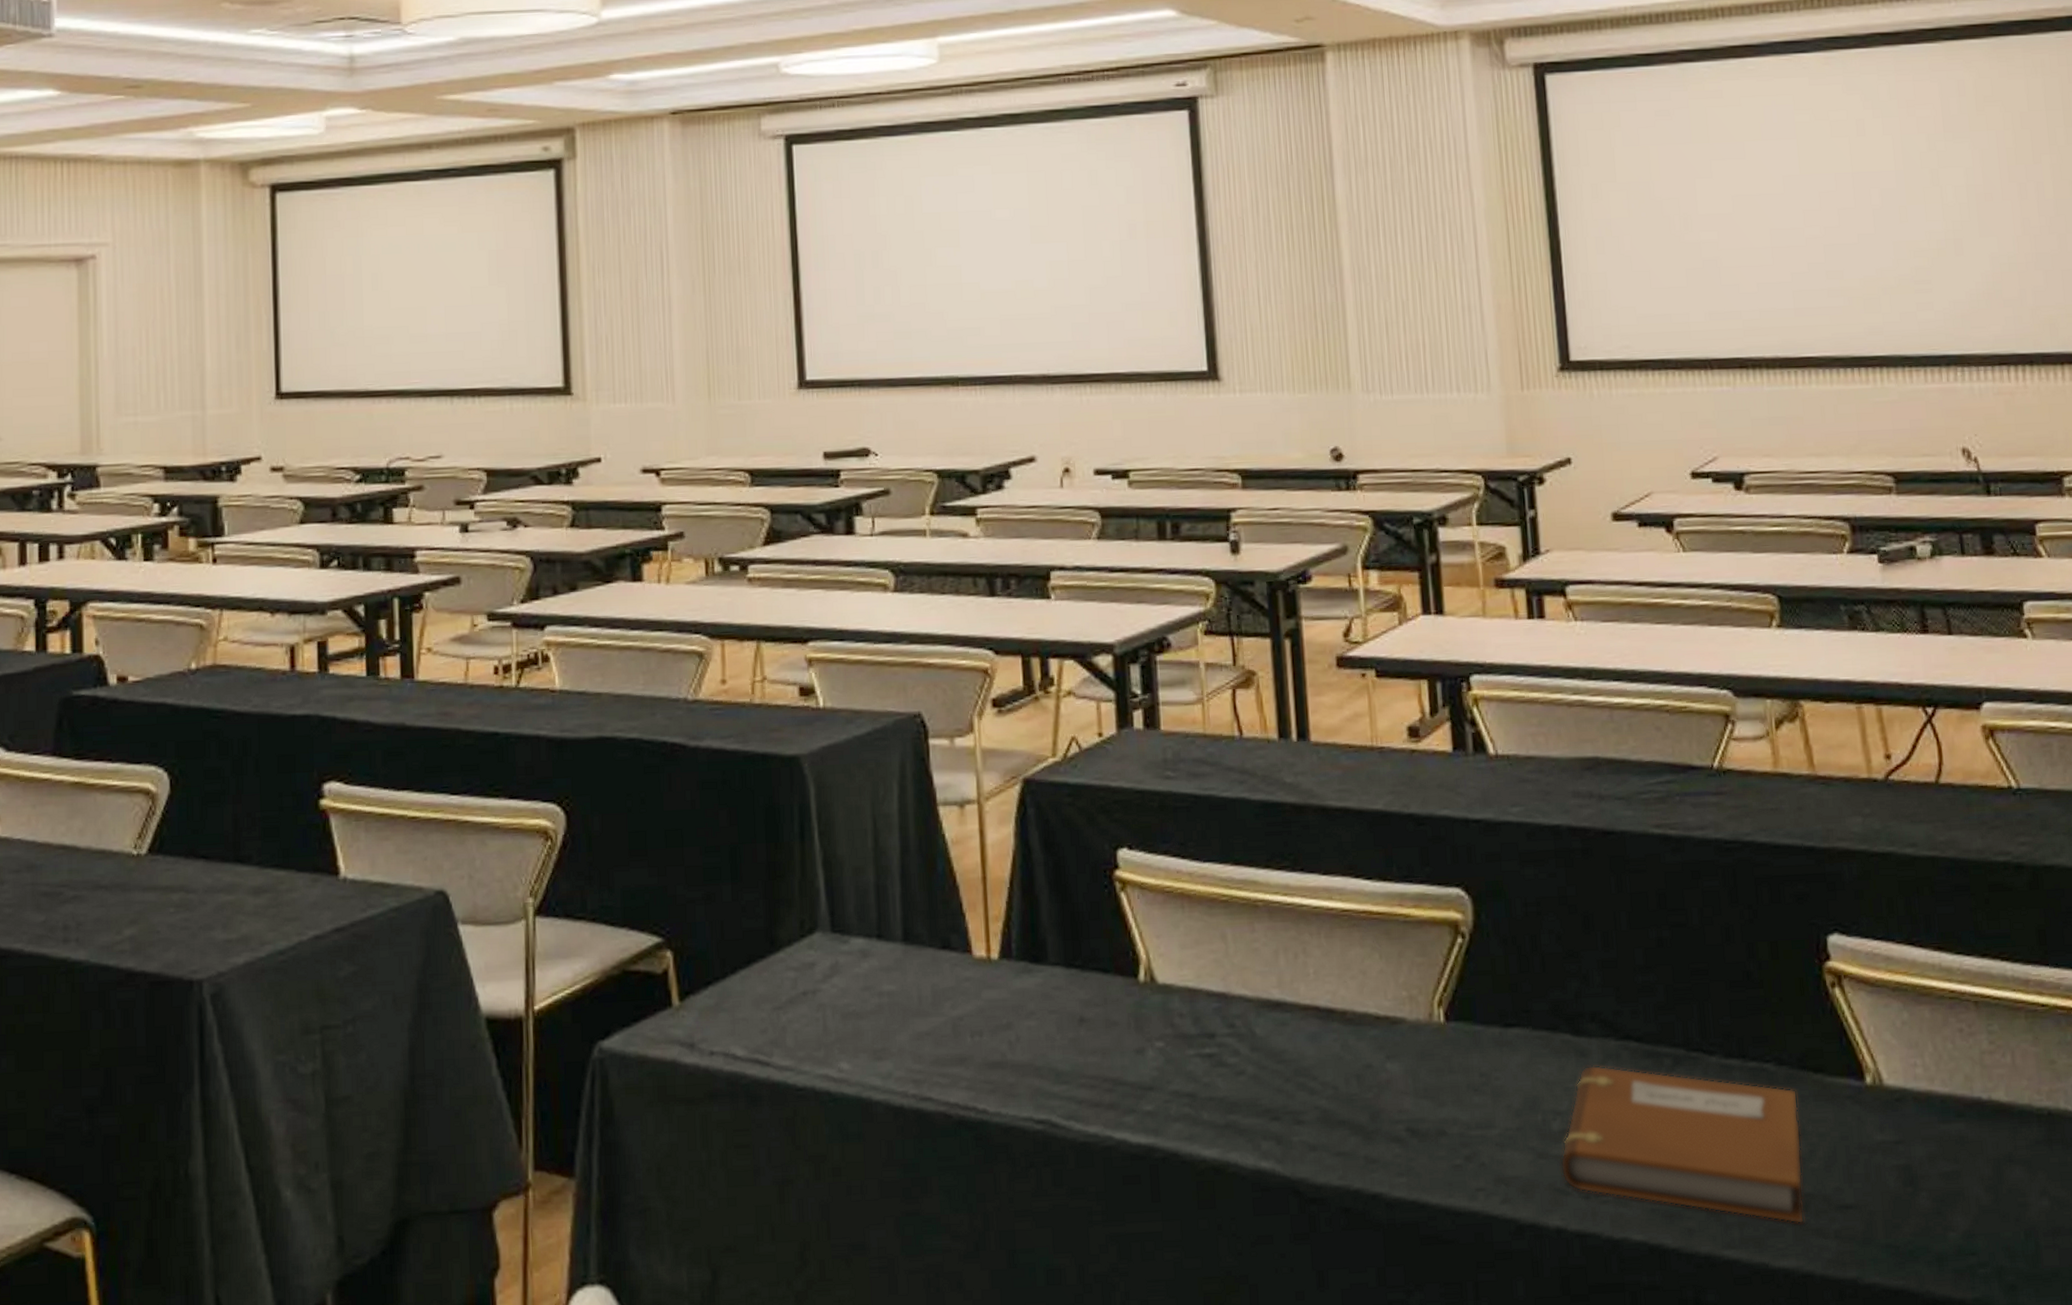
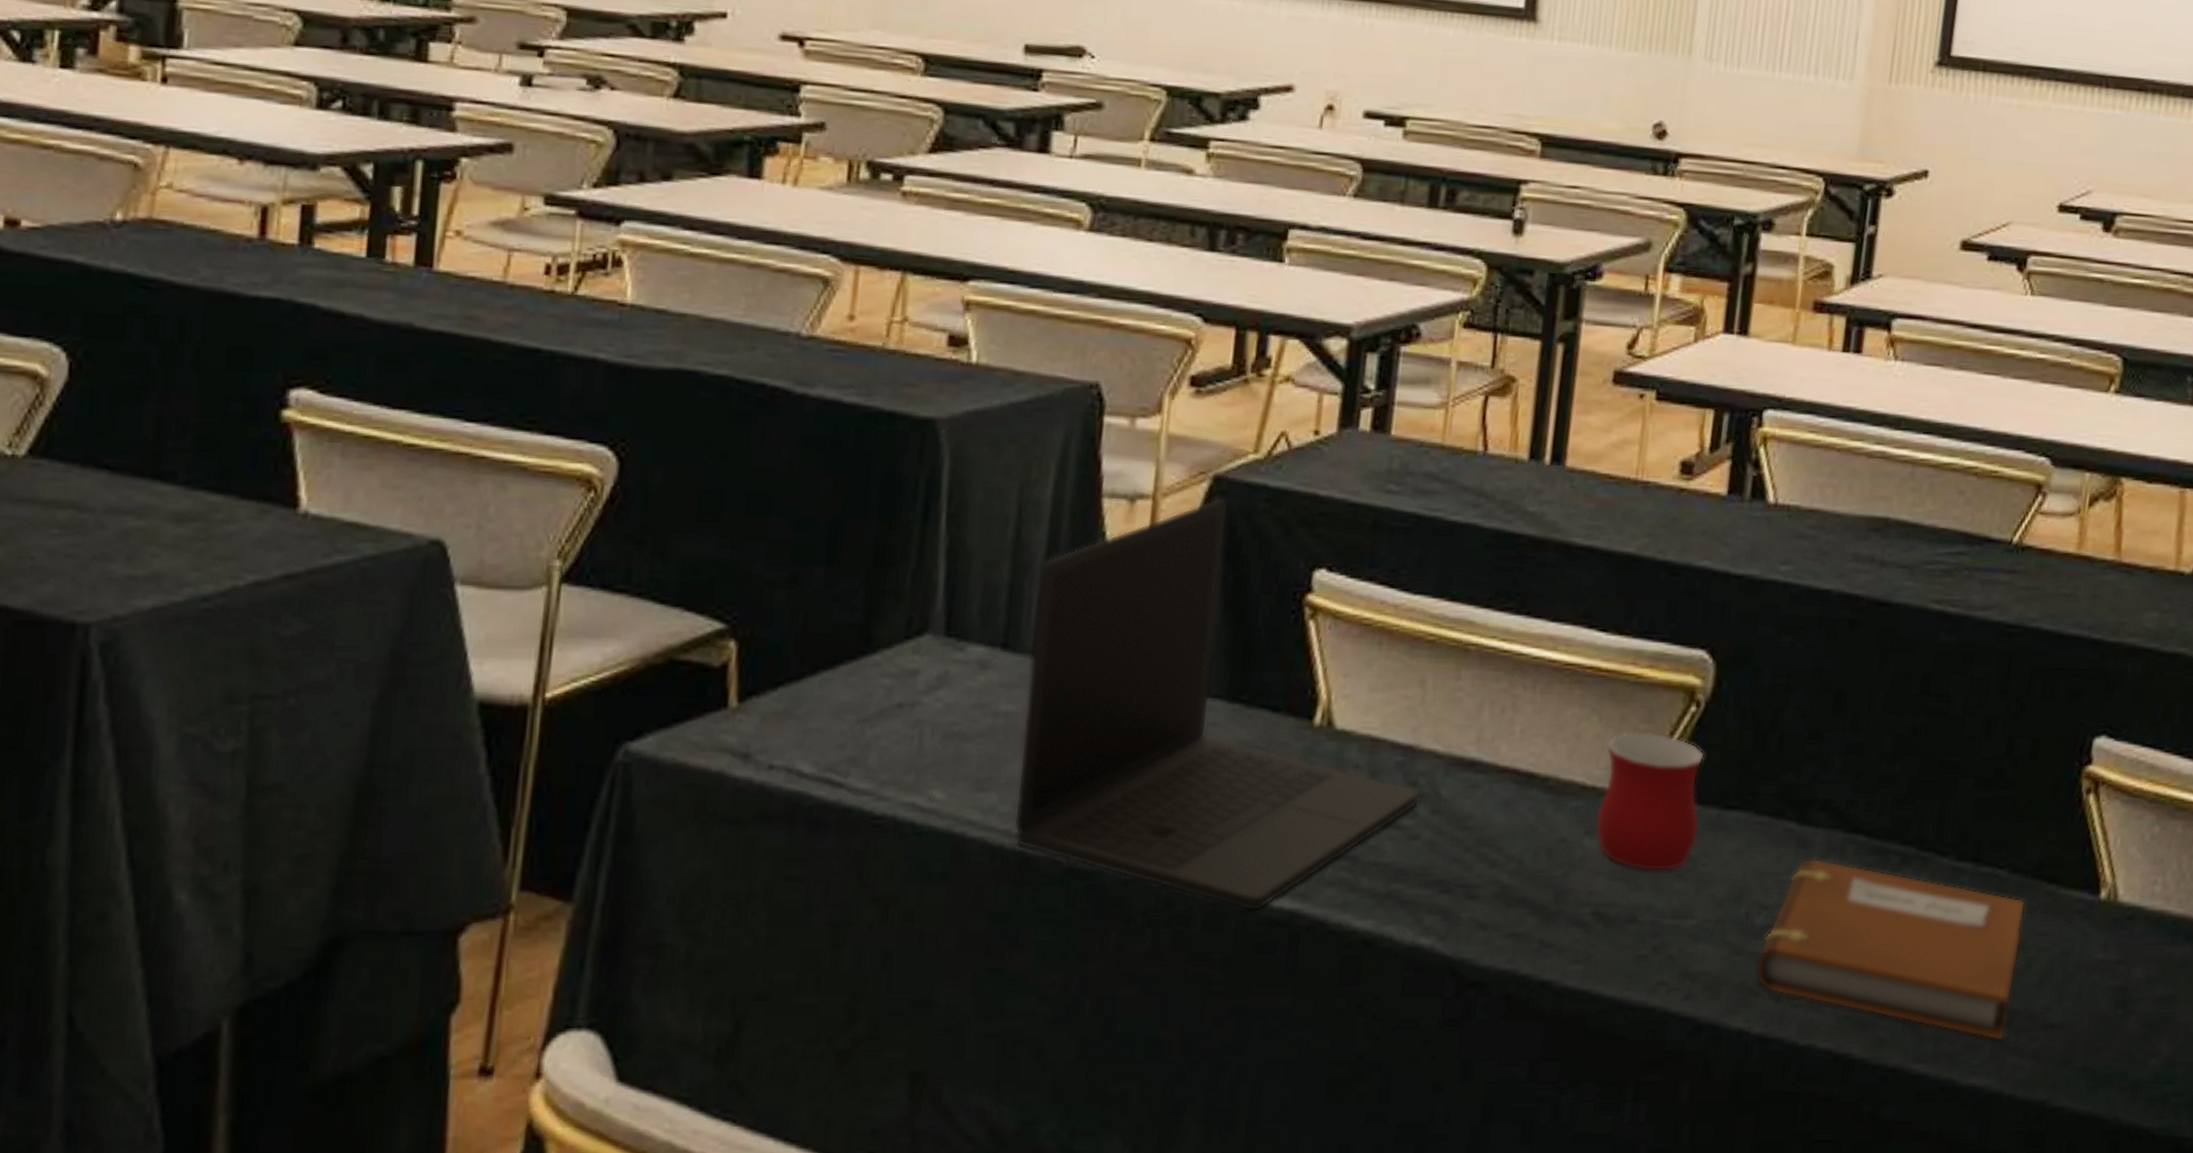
laptop: none [897,796,1240,1148] -> present [1013,497,1421,912]
mug: none [1390,964,1486,1089] -> present [1595,732,1704,872]

